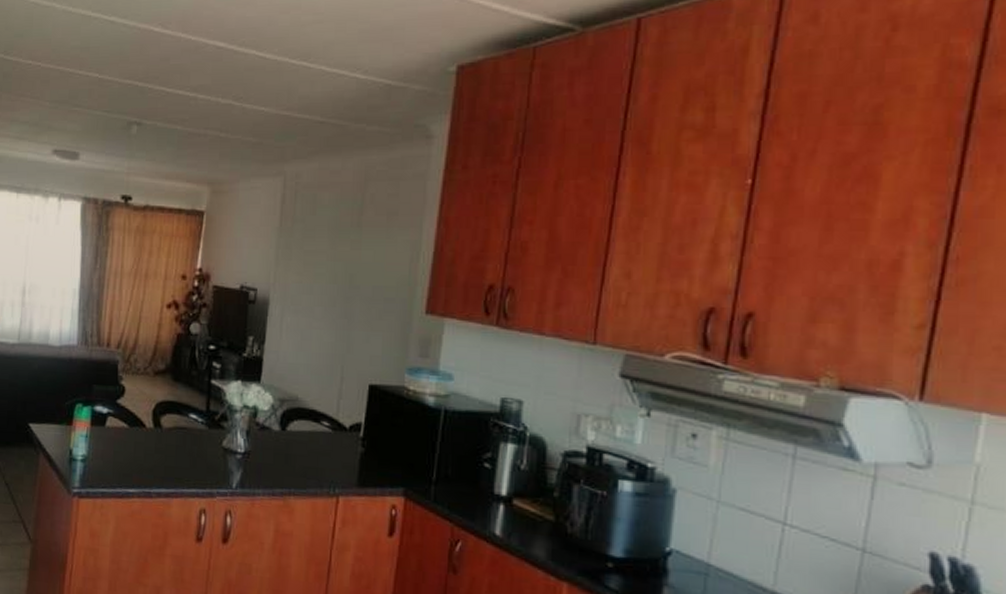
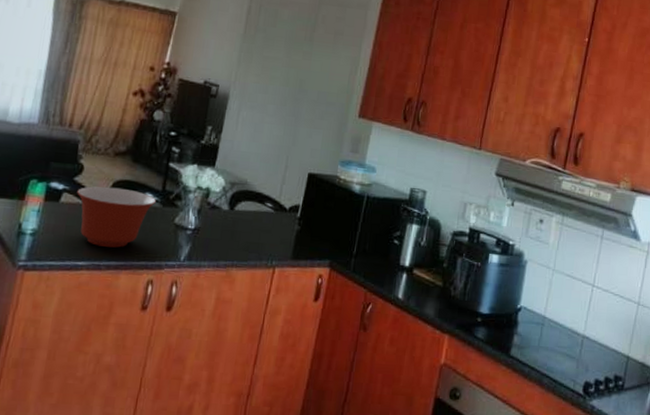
mixing bowl: none [121,408,202,474] -> present [77,186,157,248]

